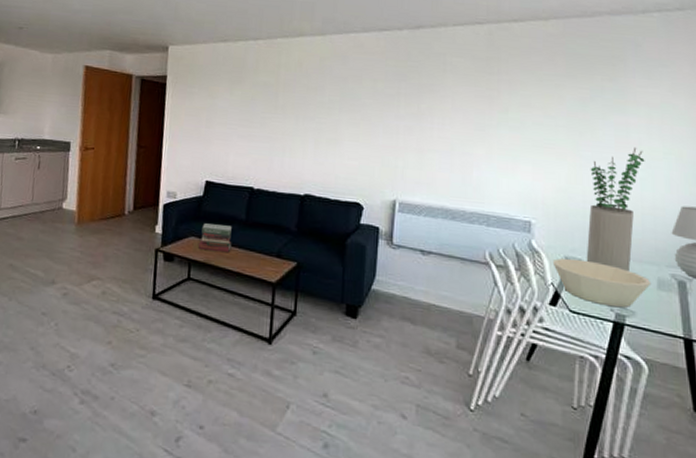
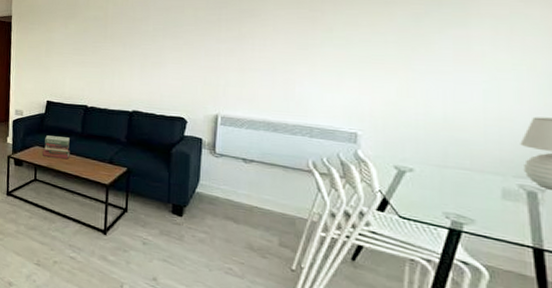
bowl: present [552,258,652,309] -> none [380,167,495,216]
vase: present [586,146,645,272] -> none [418,59,489,182]

